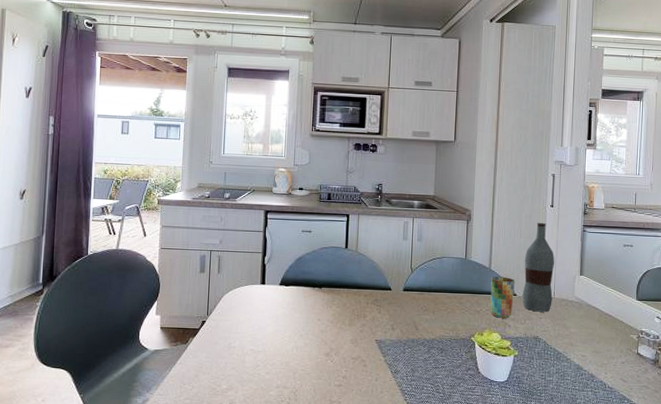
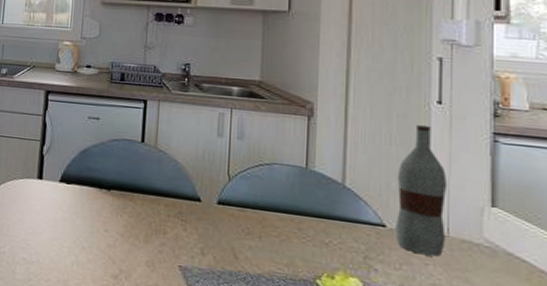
cup: present [490,276,516,318] -> none [344,196,384,259]

